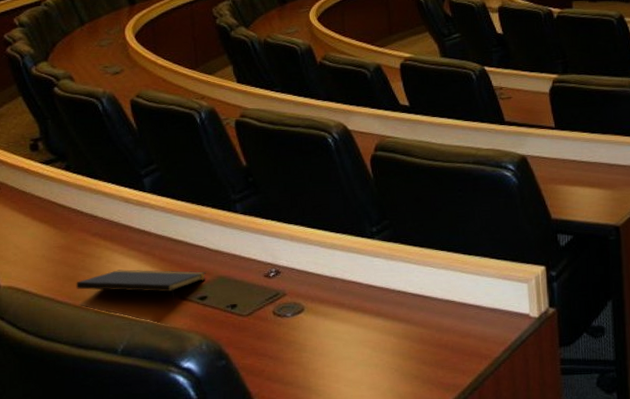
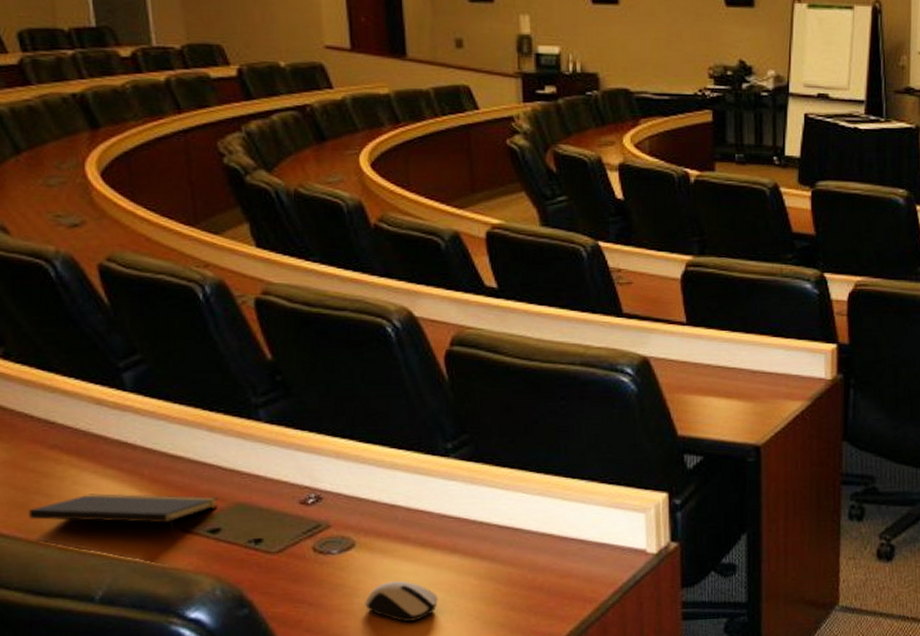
computer mouse: none [311,339,366,374] -> present [365,581,438,623]

